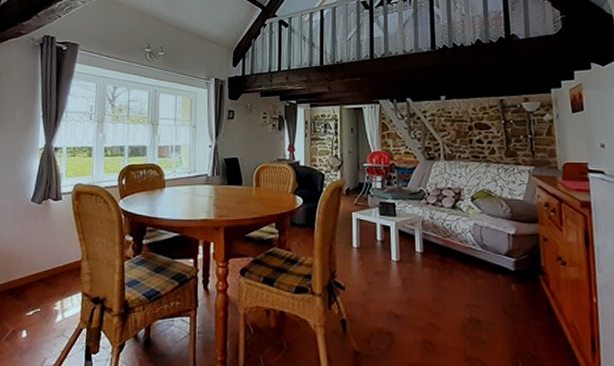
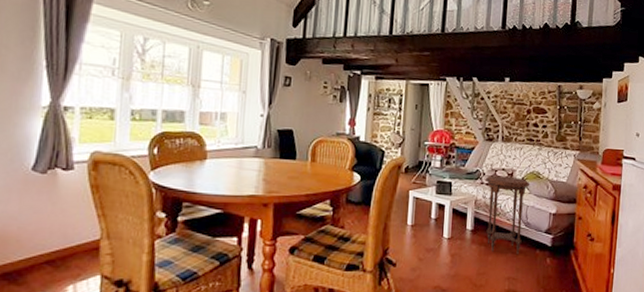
side table: none [430,195,482,280] -> present [485,175,530,255]

